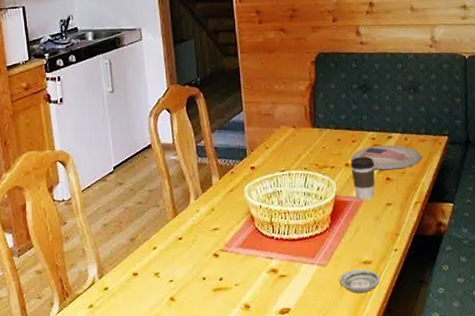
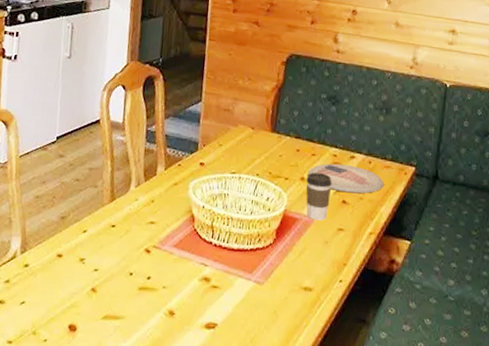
saucer: present [339,269,380,294] -> none [274,294,319,323]

